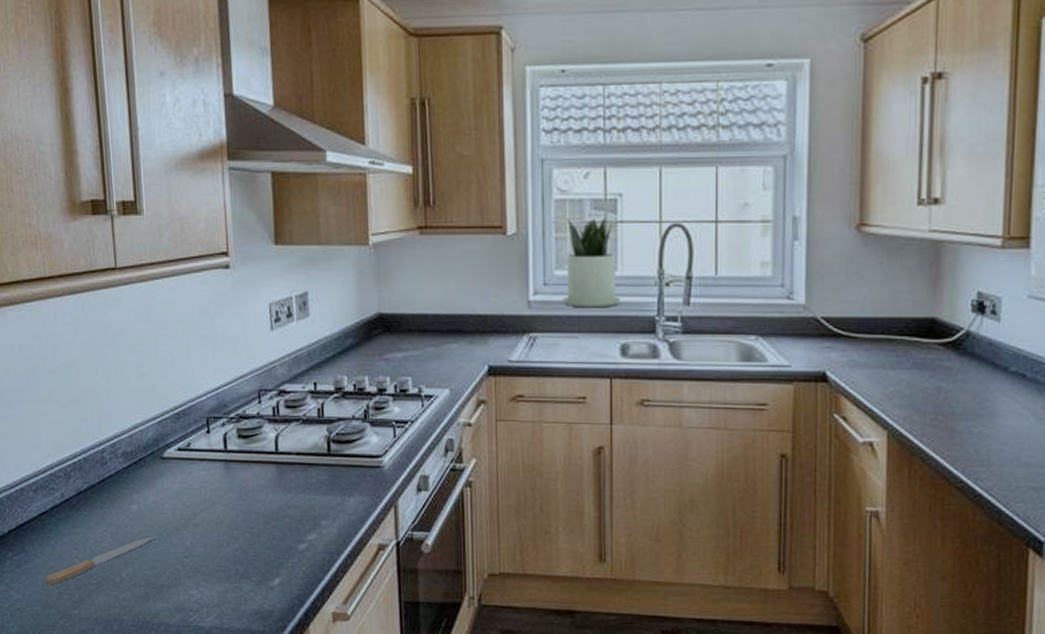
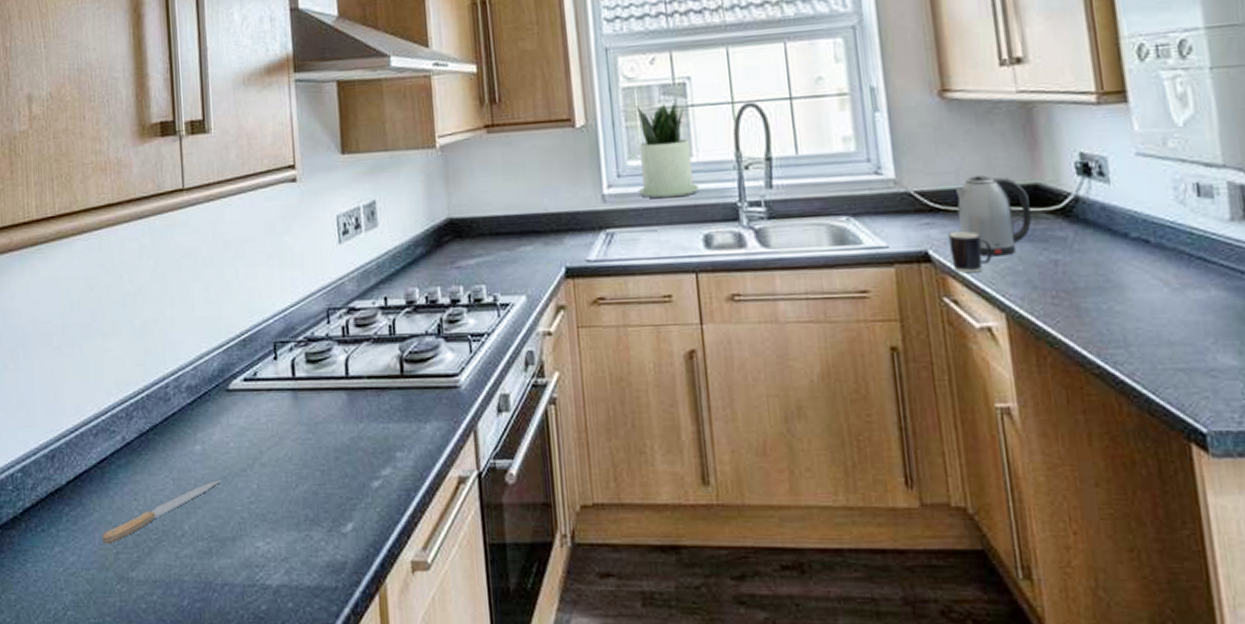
mug: none [845,355,884,394] -> present [947,230,993,273]
kettle: none [857,307,925,381] -> present [956,175,1032,257]

